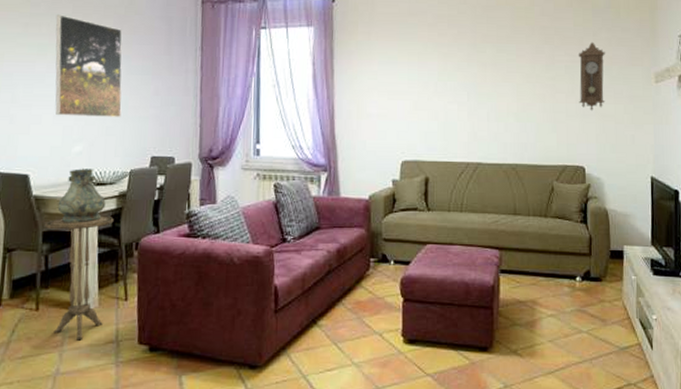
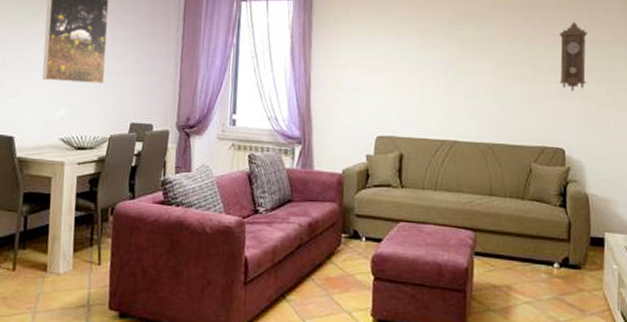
side table: present [44,215,114,341] -> none [25,179,92,303]
vase: present [57,169,106,223] -> none [39,132,85,186]

